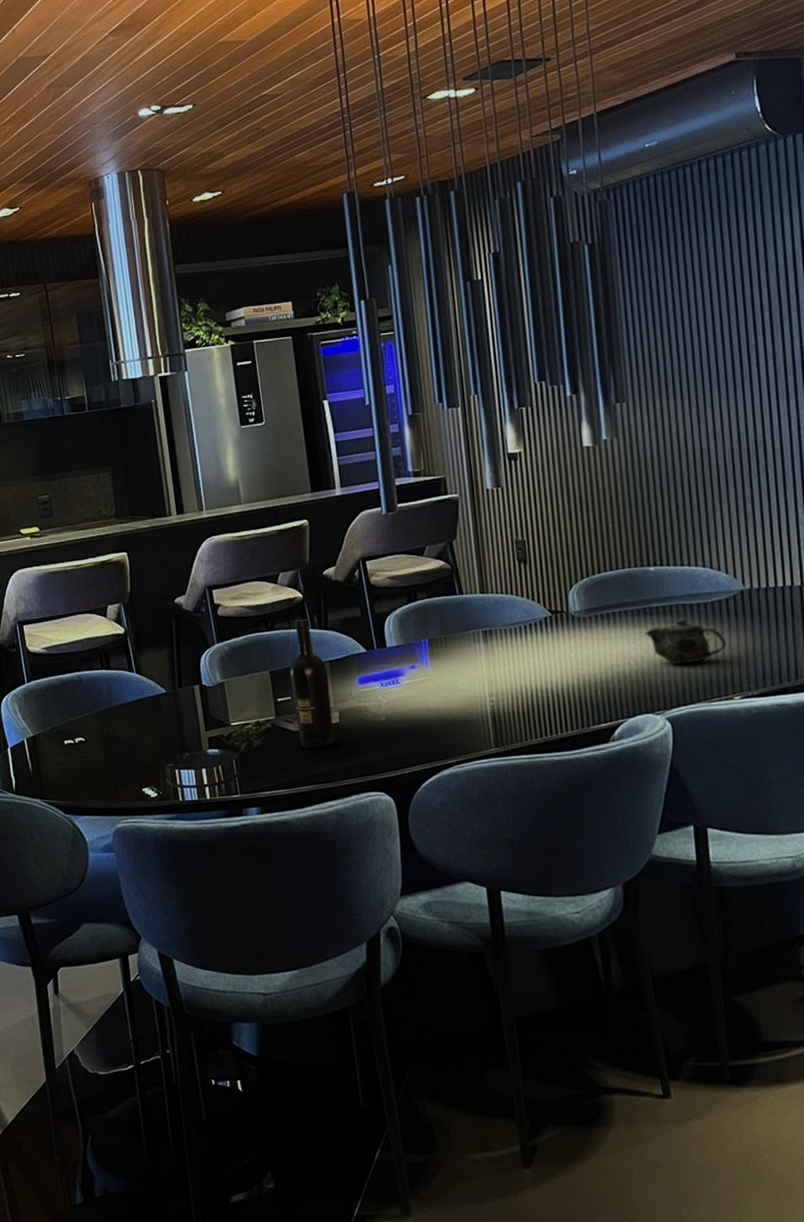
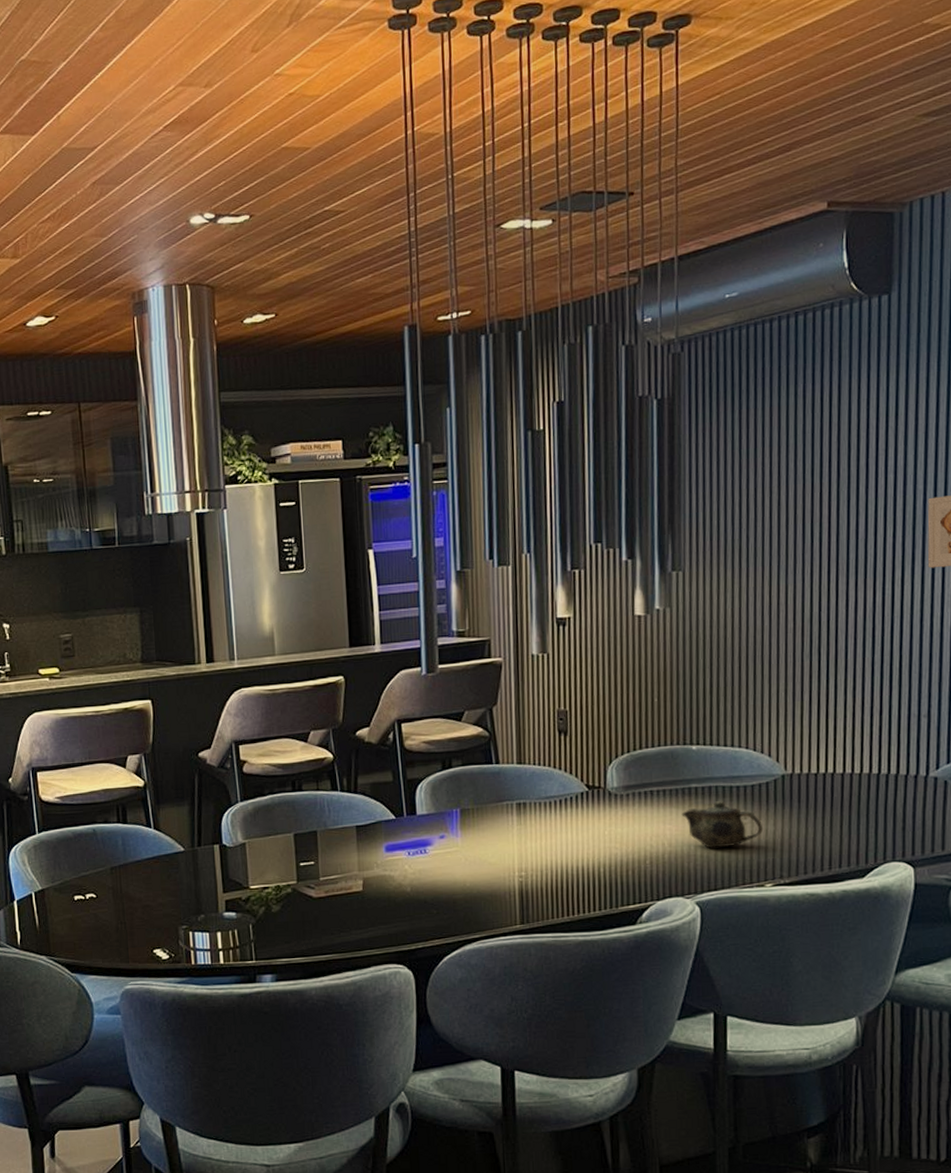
wine bottle: present [289,618,334,749] -> none [314,780,356,917]

